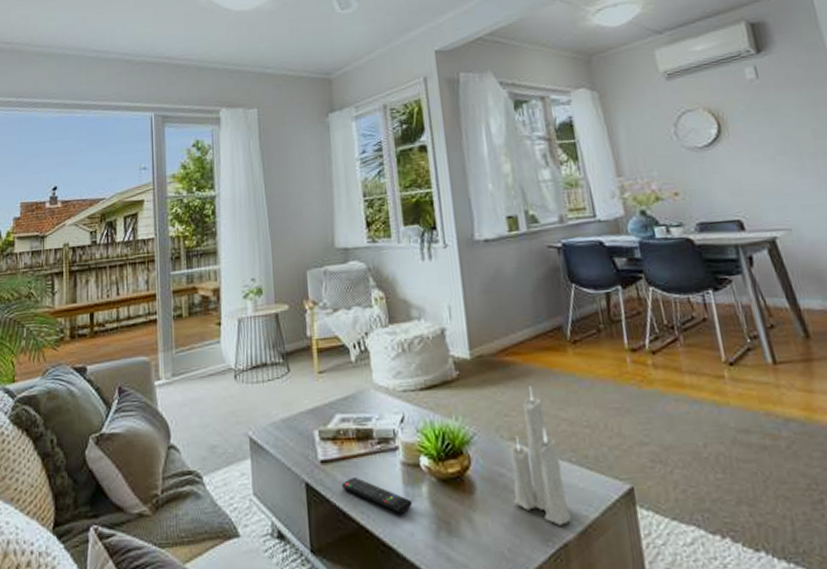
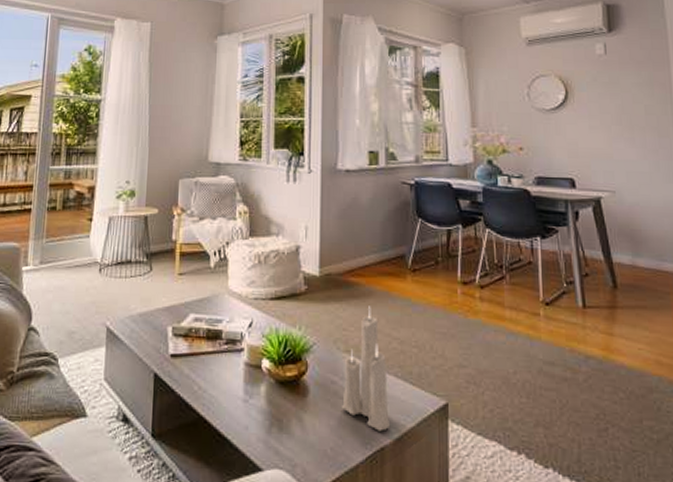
remote control: present [341,478,413,514] -> none [187,373,251,409]

